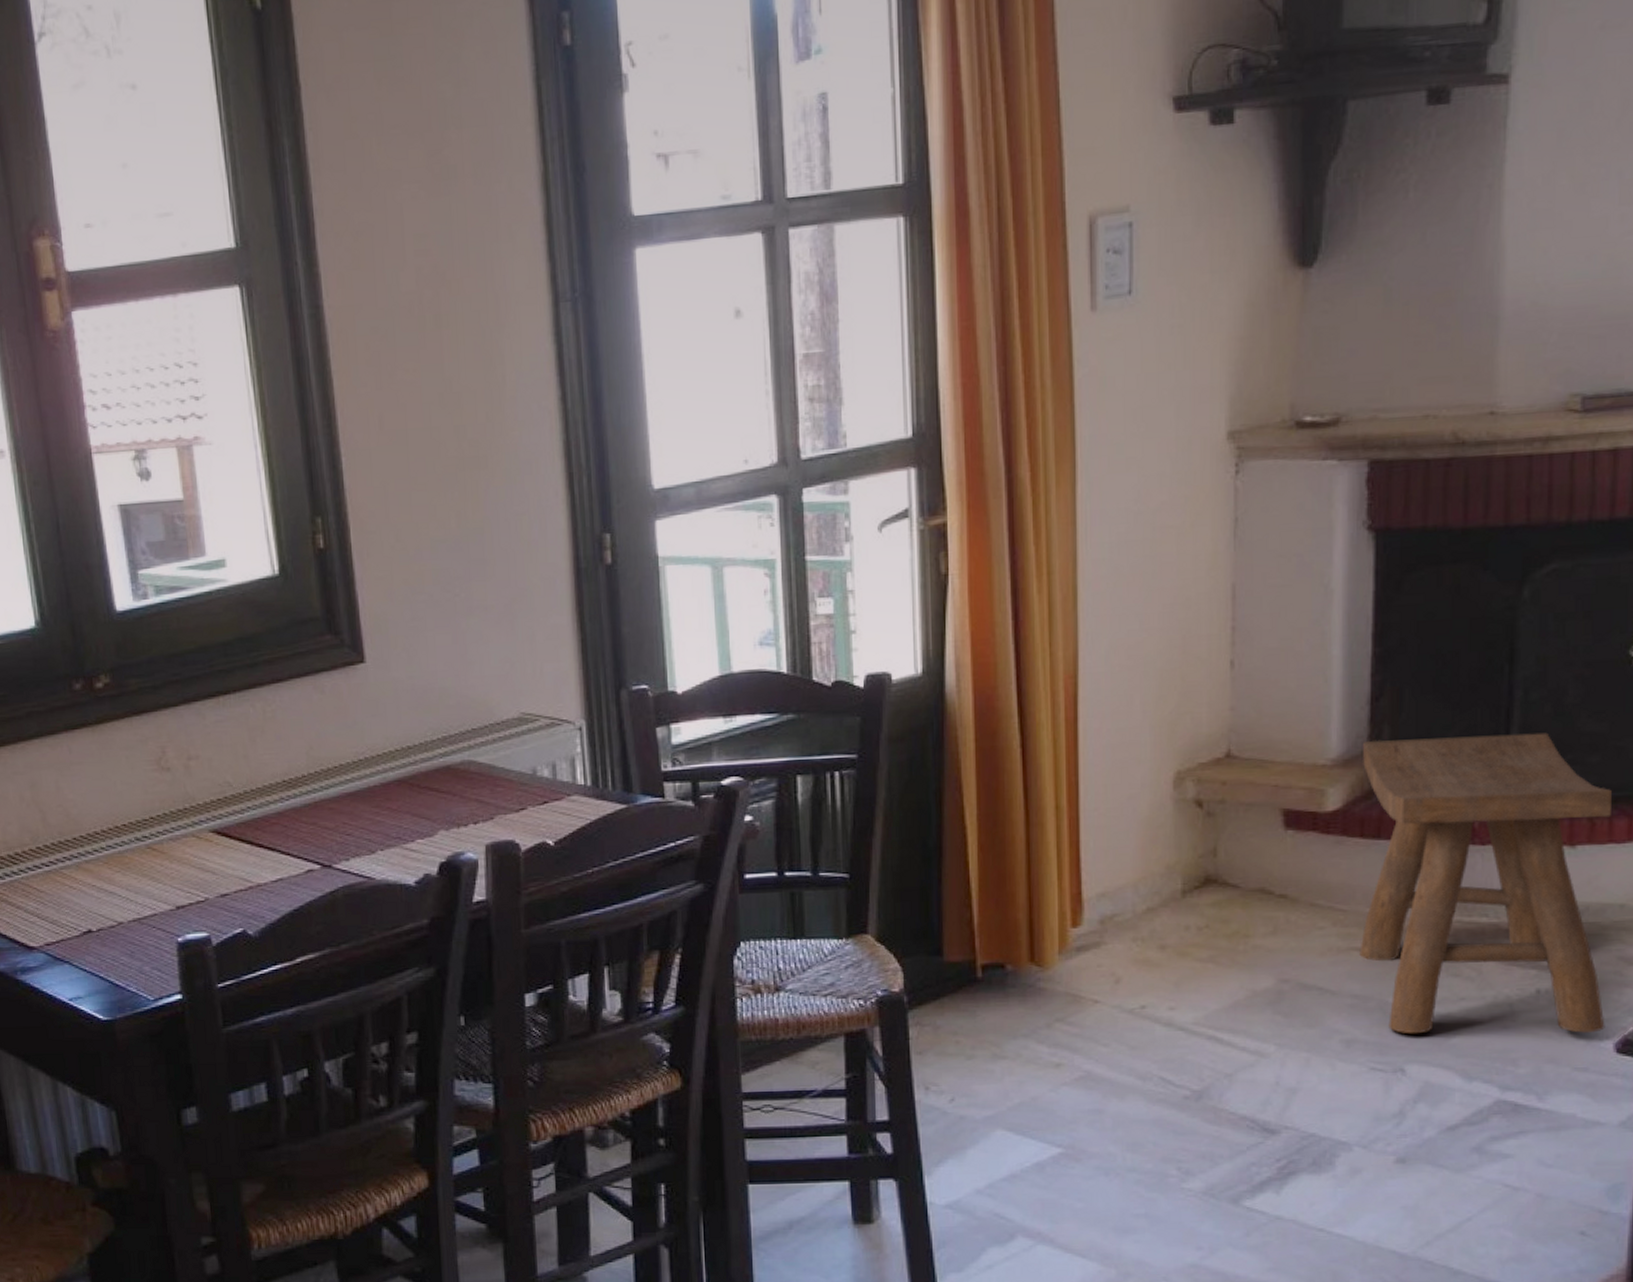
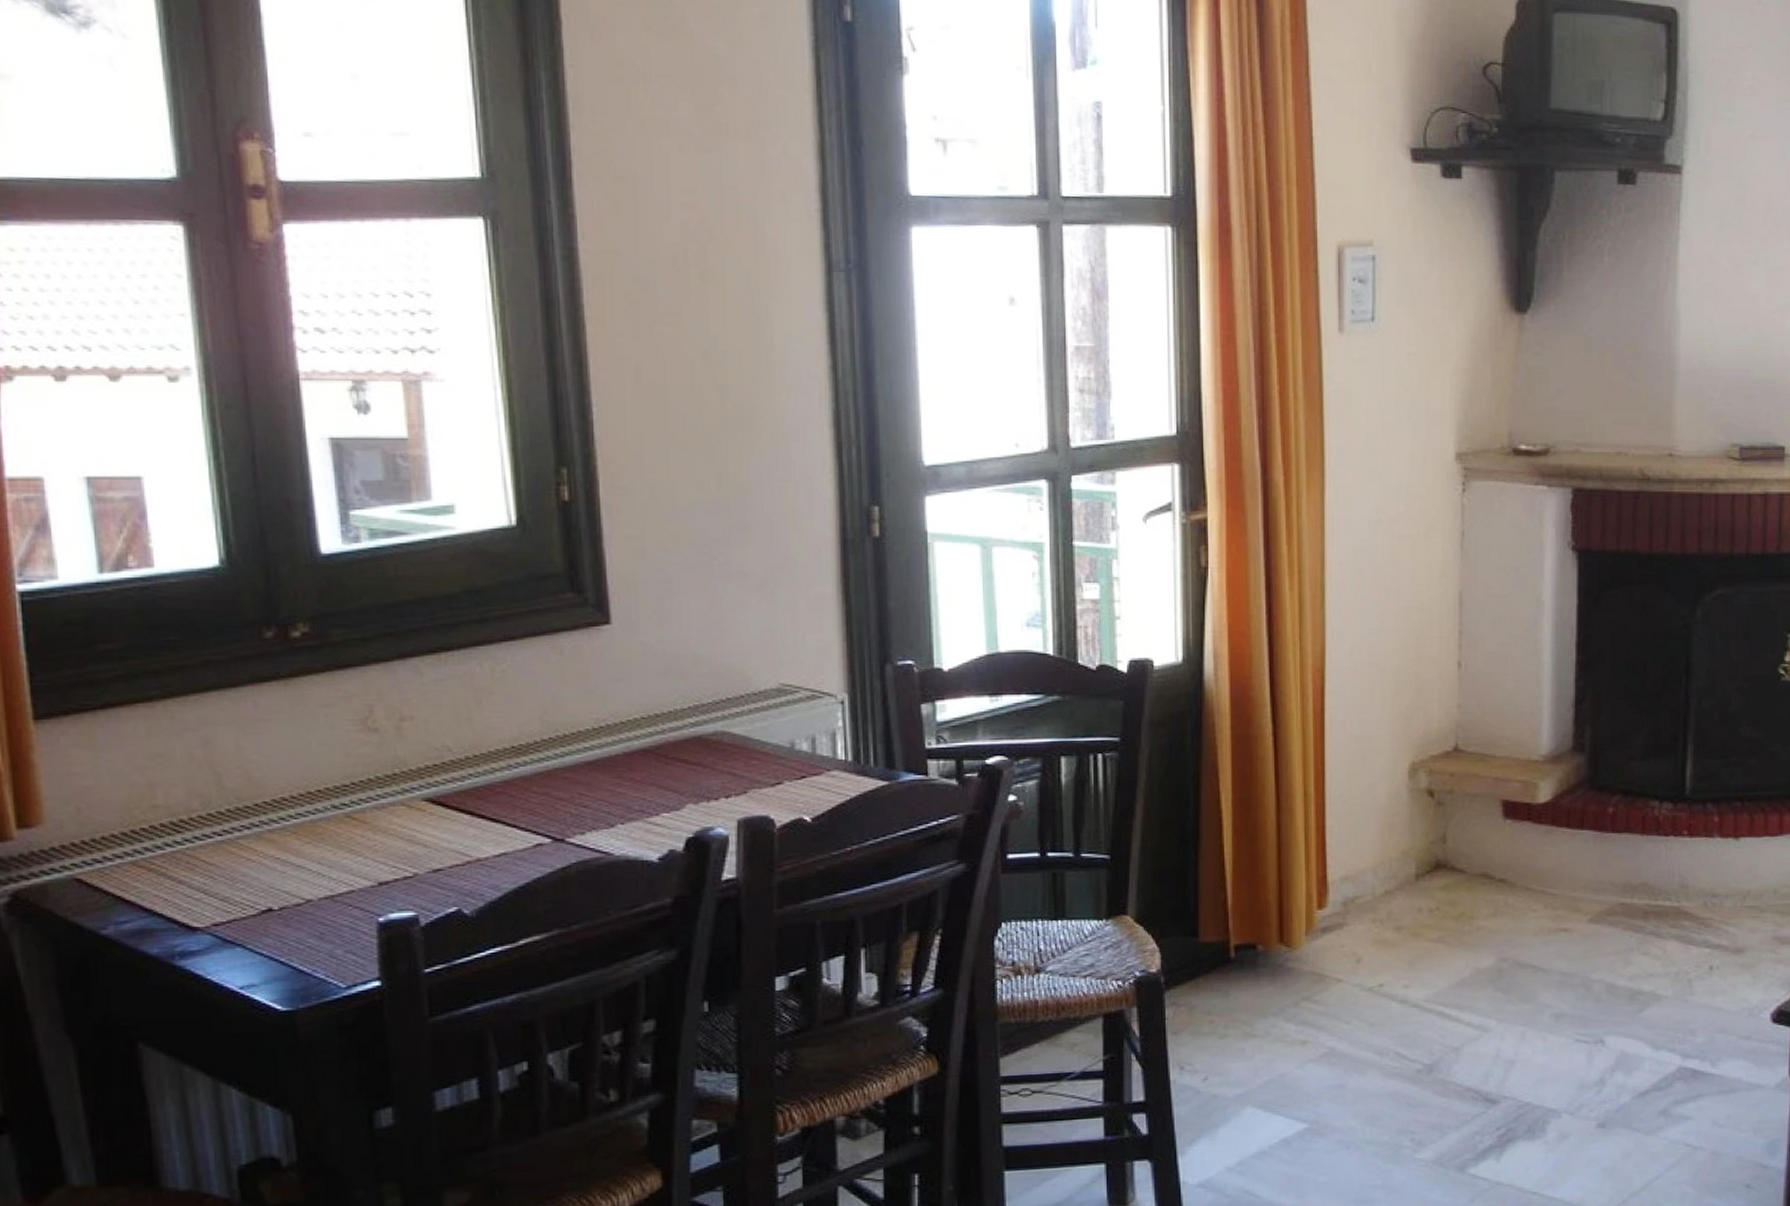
stool: present [1359,732,1611,1034] -> none [1566,737,1766,1008]

